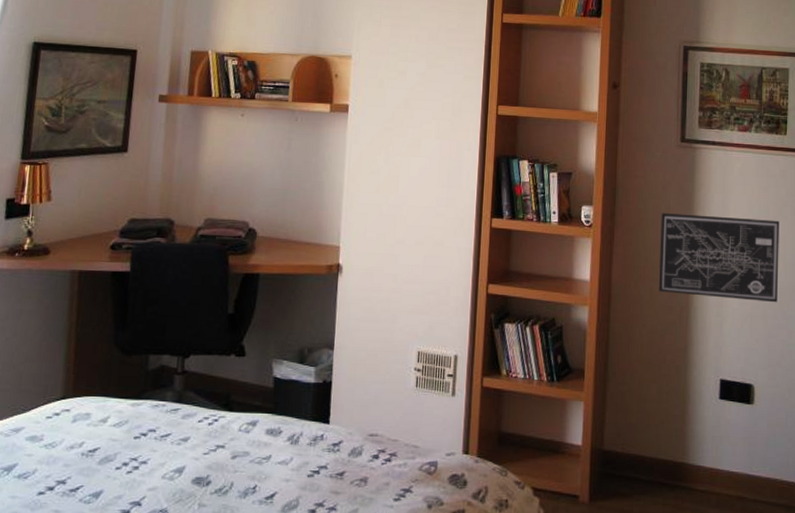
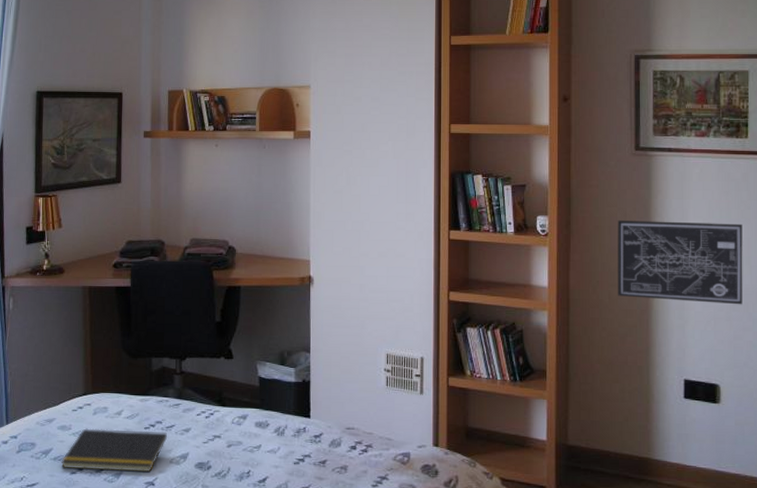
notepad: none [26,439,162,489] -> present [61,428,168,472]

